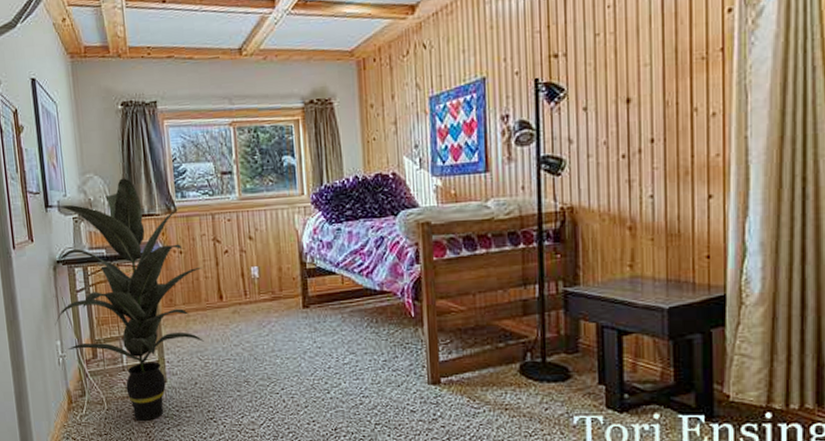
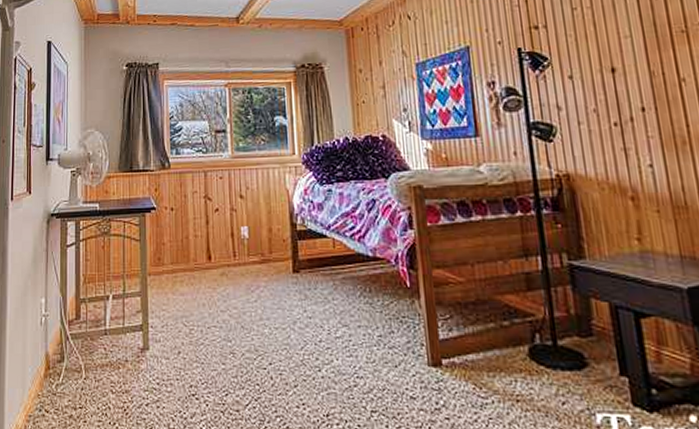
indoor plant: present [55,178,204,421] -> none [42,134,193,394]

